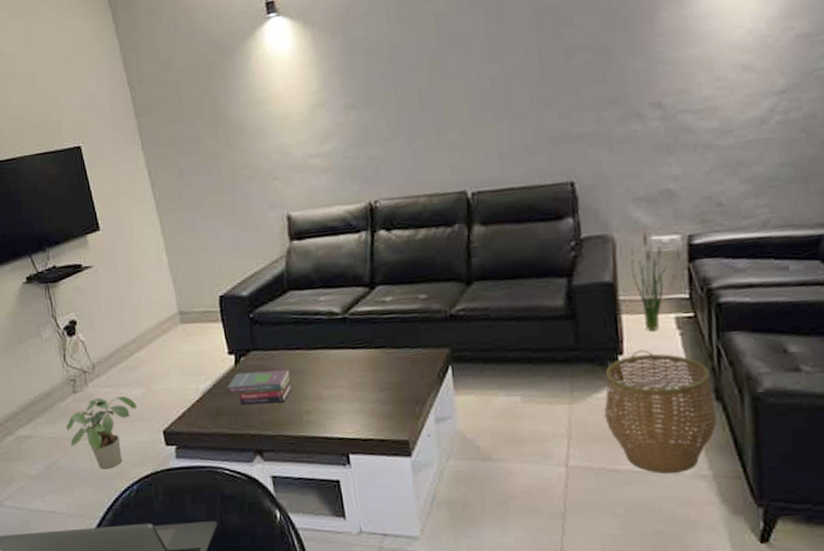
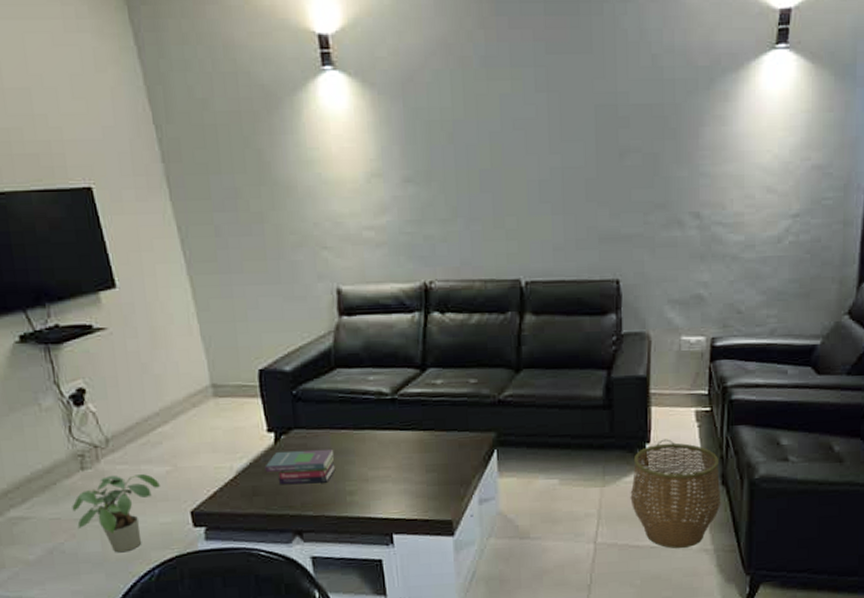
plant: present [631,232,668,332] -> none [663,332,693,423]

